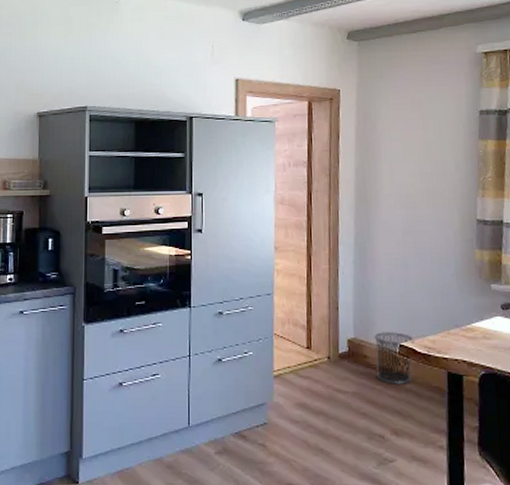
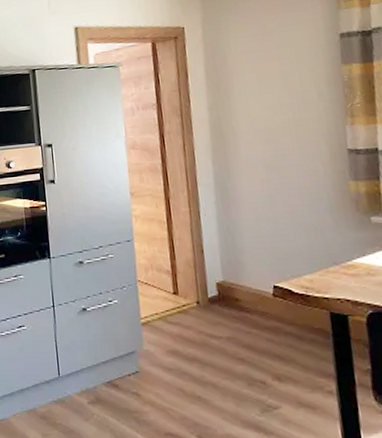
waste bin: present [374,332,414,384] -> none [244,273,290,328]

